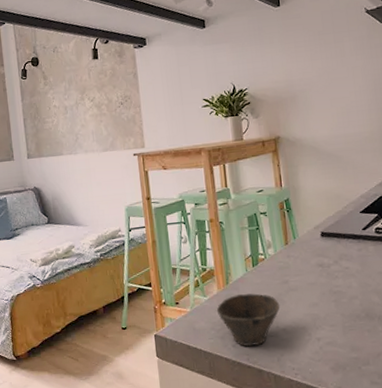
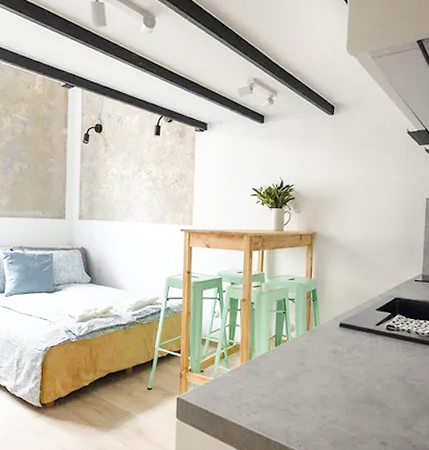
cup: present [217,293,281,347] -> none [238,369,295,418]

